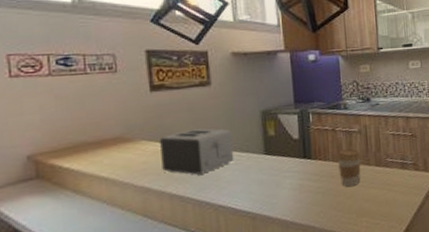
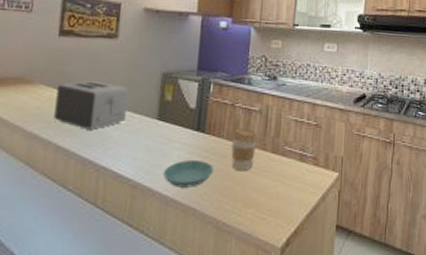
saucer: none [279,184,326,211] -> present [163,159,214,188]

